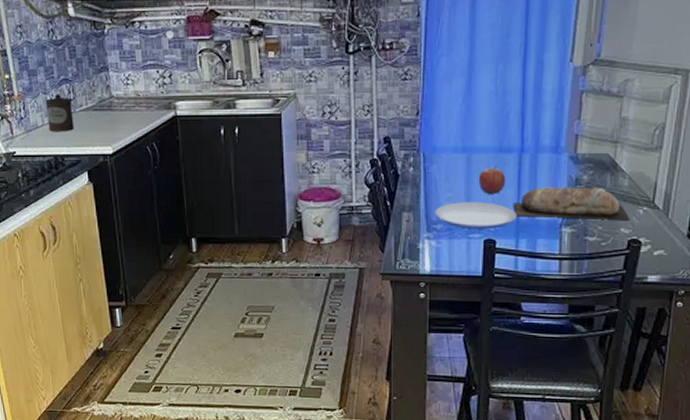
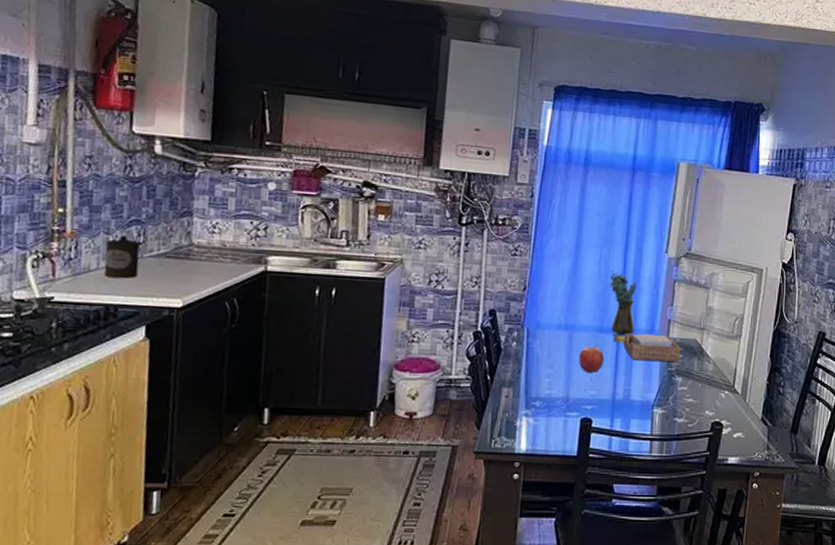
plate: present [435,202,517,229] -> none [535,379,613,408]
vase: none [508,87,539,162] -> present [610,271,637,343]
bread loaf: present [513,187,630,221] -> none [609,368,714,404]
napkin holder: none [526,150,591,180] -> present [623,333,681,362]

